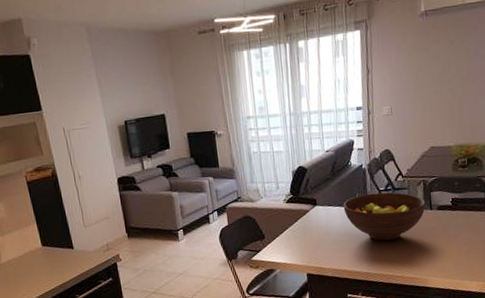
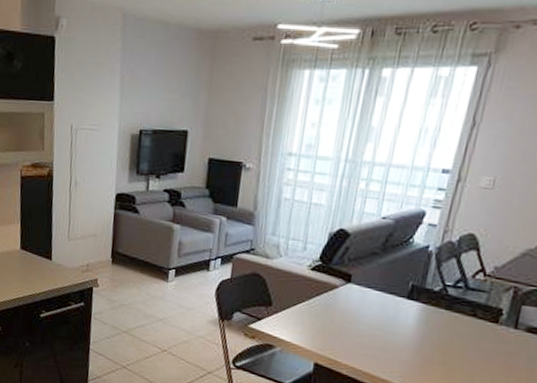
fruit bowl: present [343,192,426,241] -> none [386,284,510,354]

